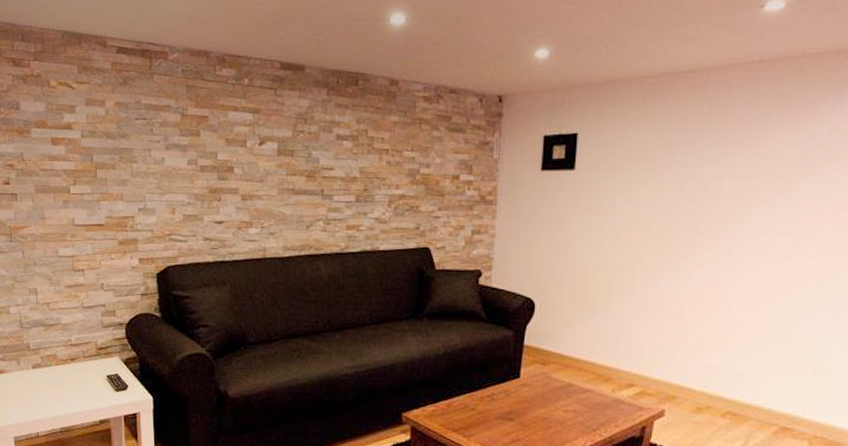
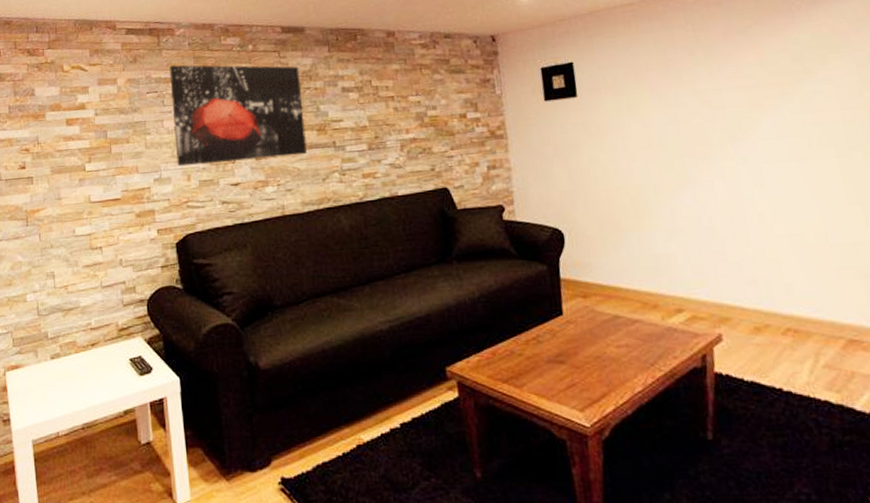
wall art: none [160,92,295,200] -> present [169,65,307,167]

